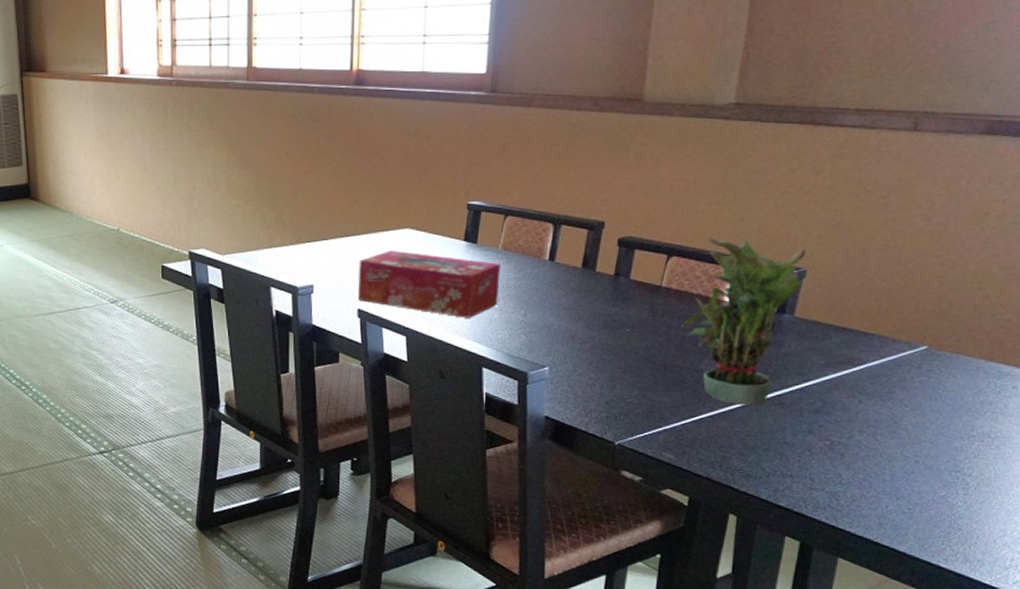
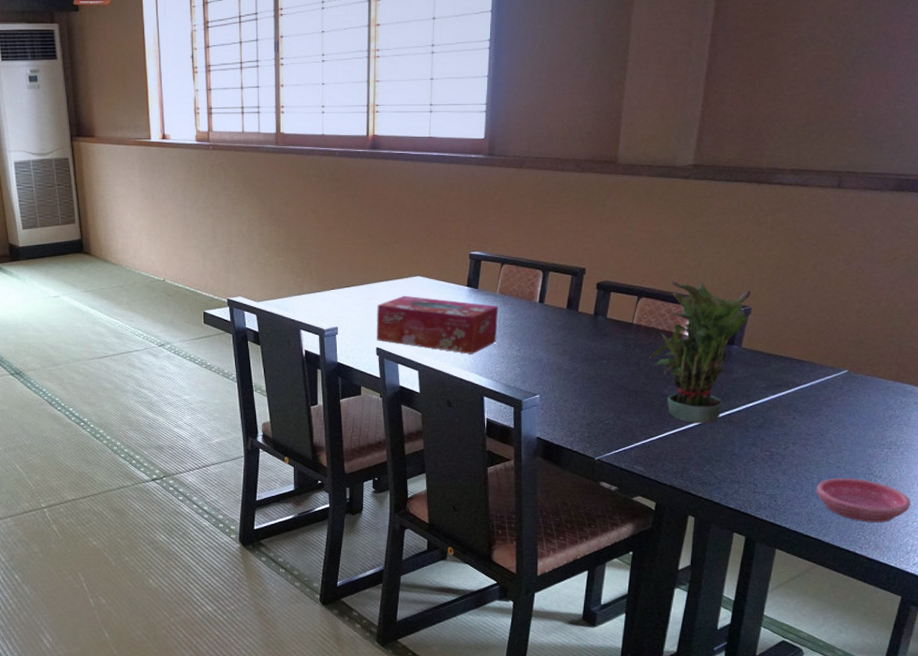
saucer: none [889,474,1010,530] -> present [817,477,911,522]

